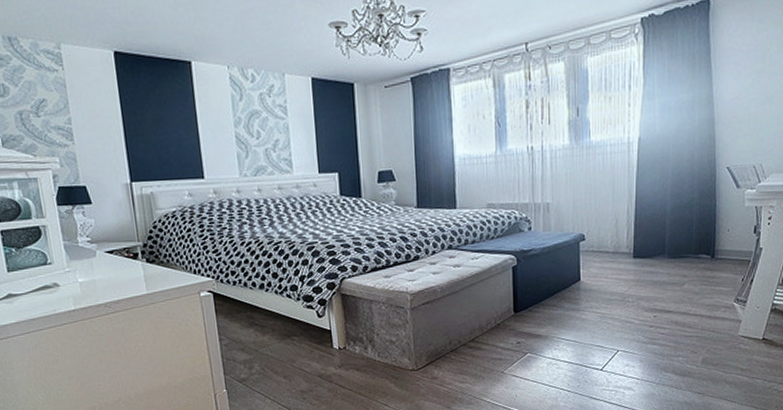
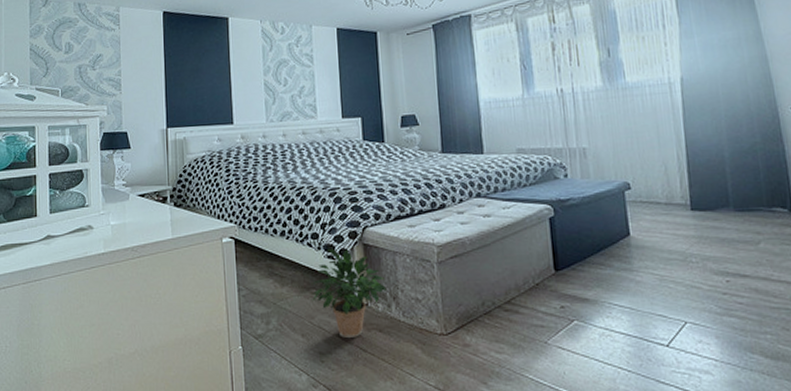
potted plant: none [291,299,364,378] -> present [311,249,387,339]

